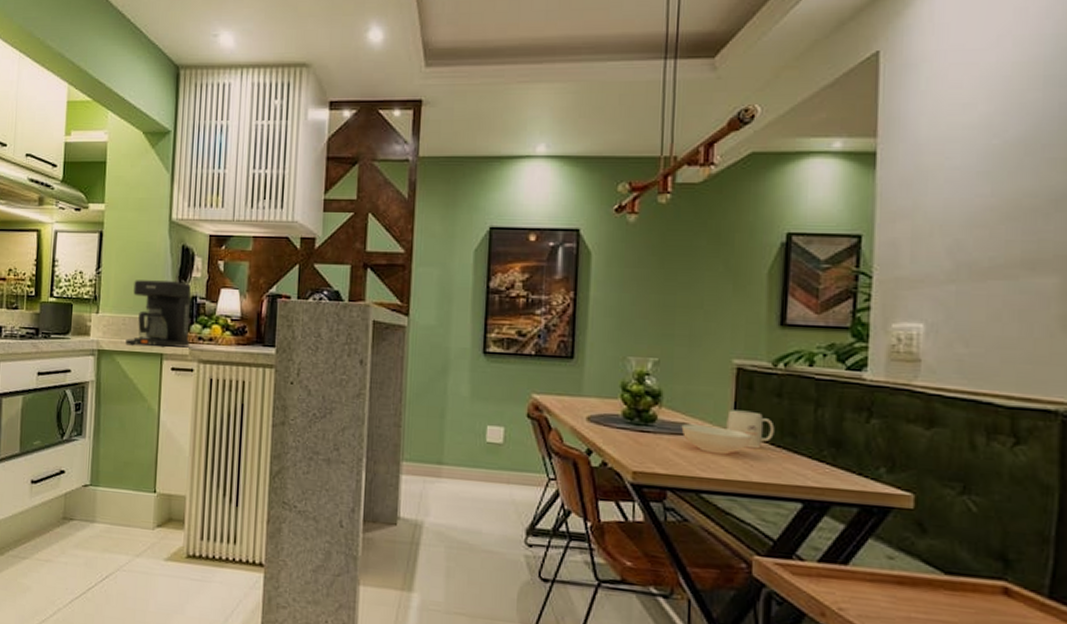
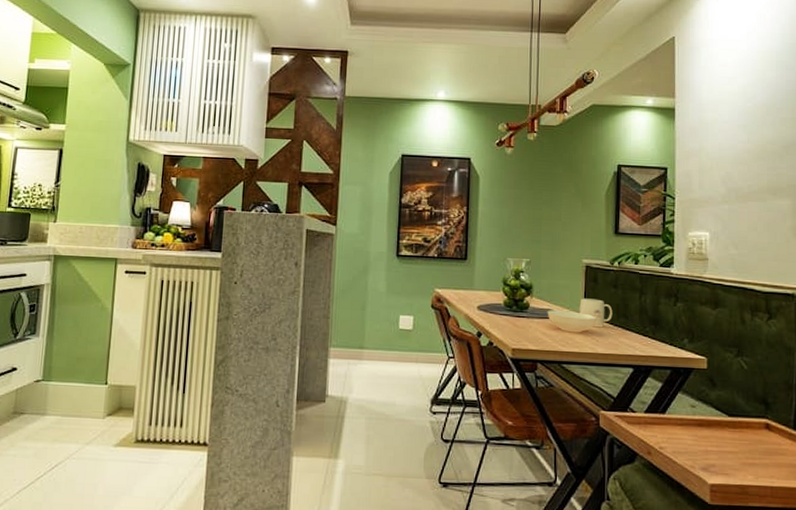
coffee maker: present [125,280,191,348] -> none [81,193,145,253]

